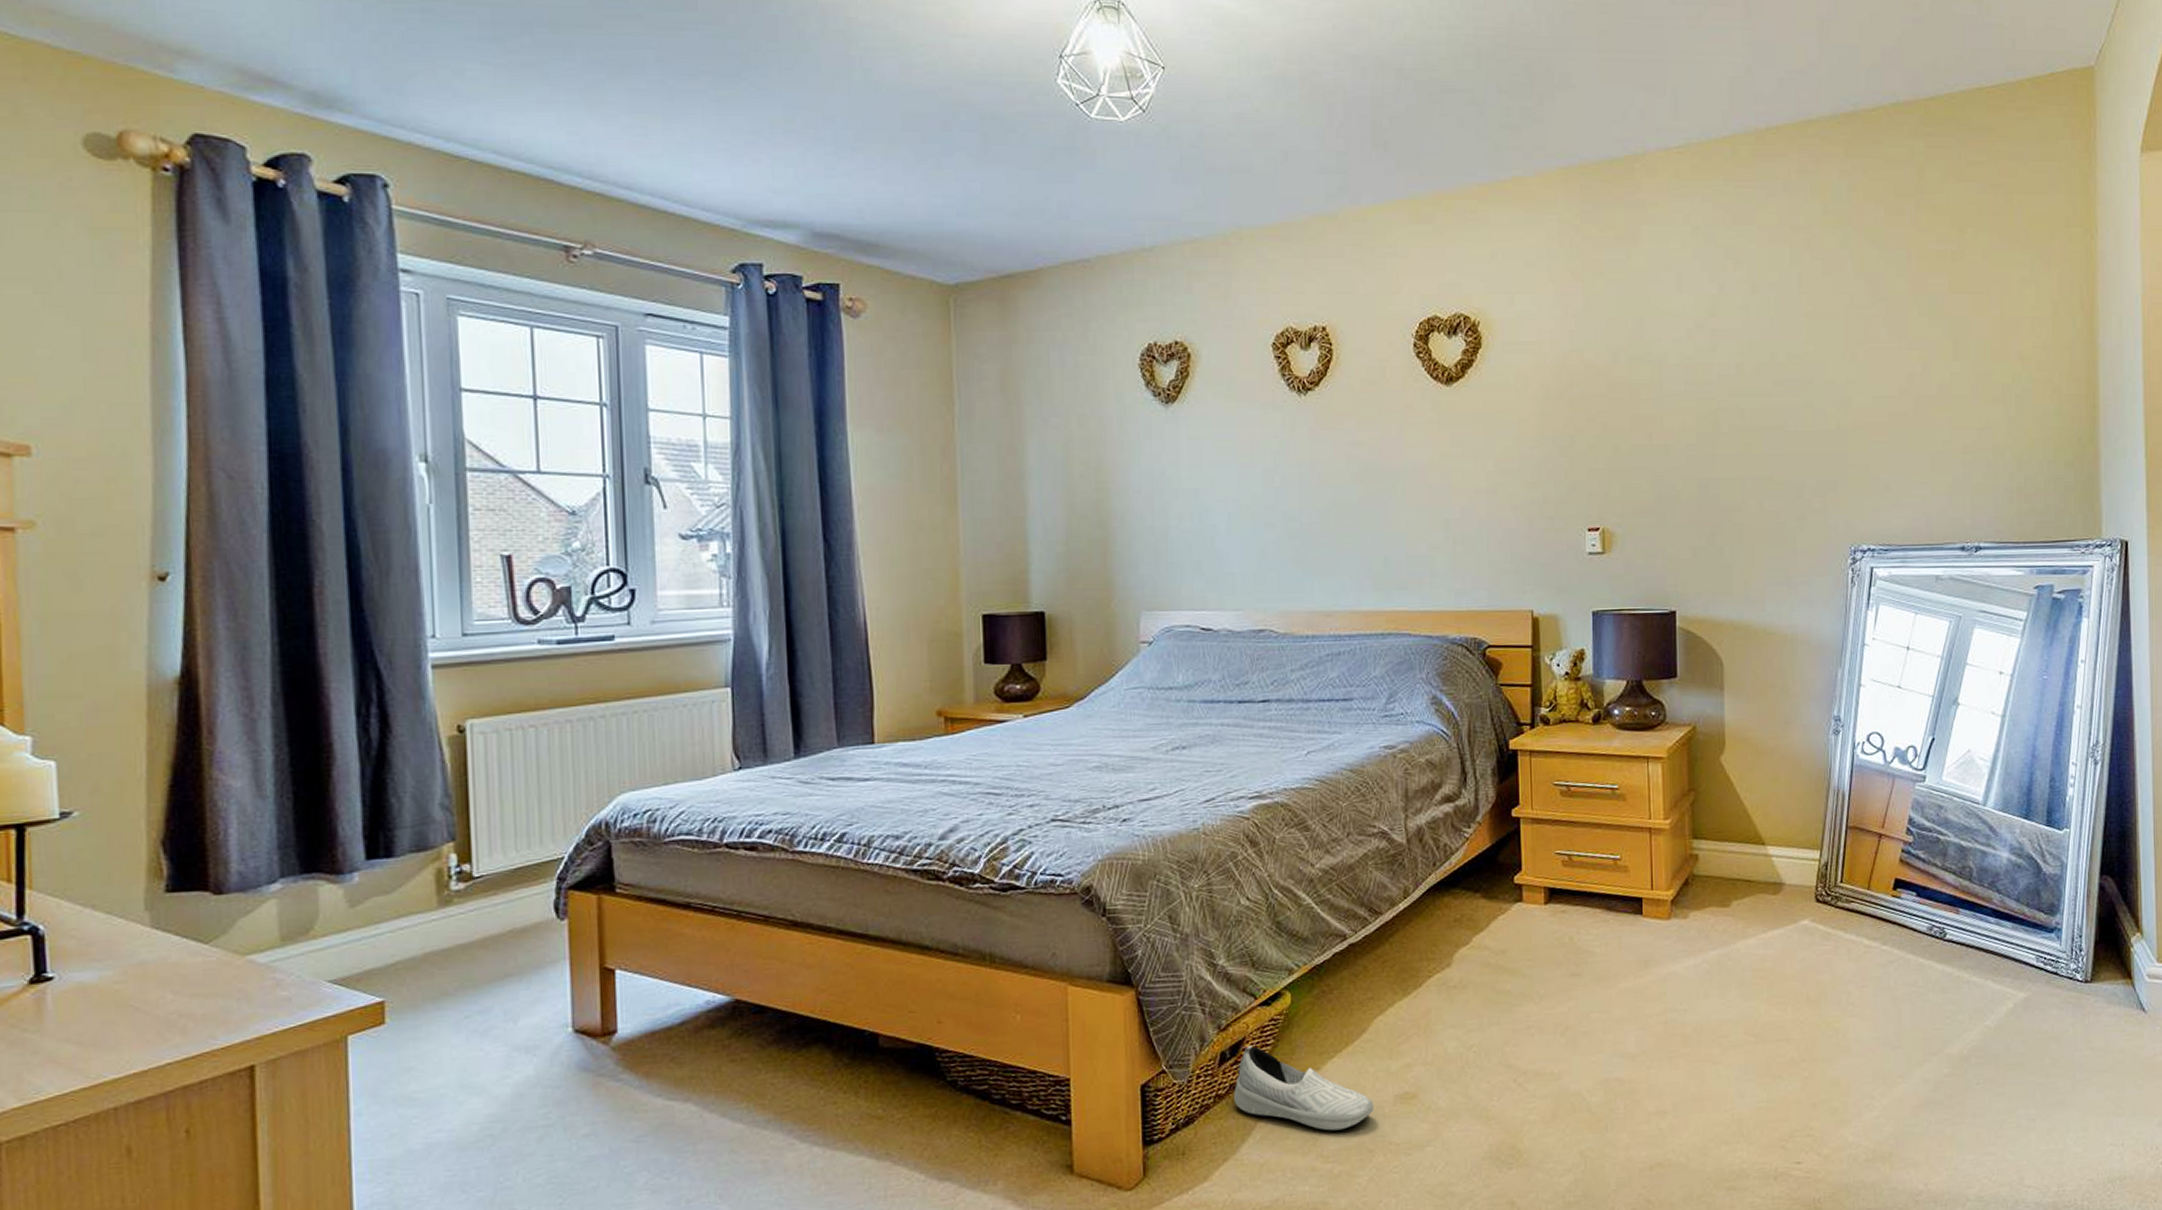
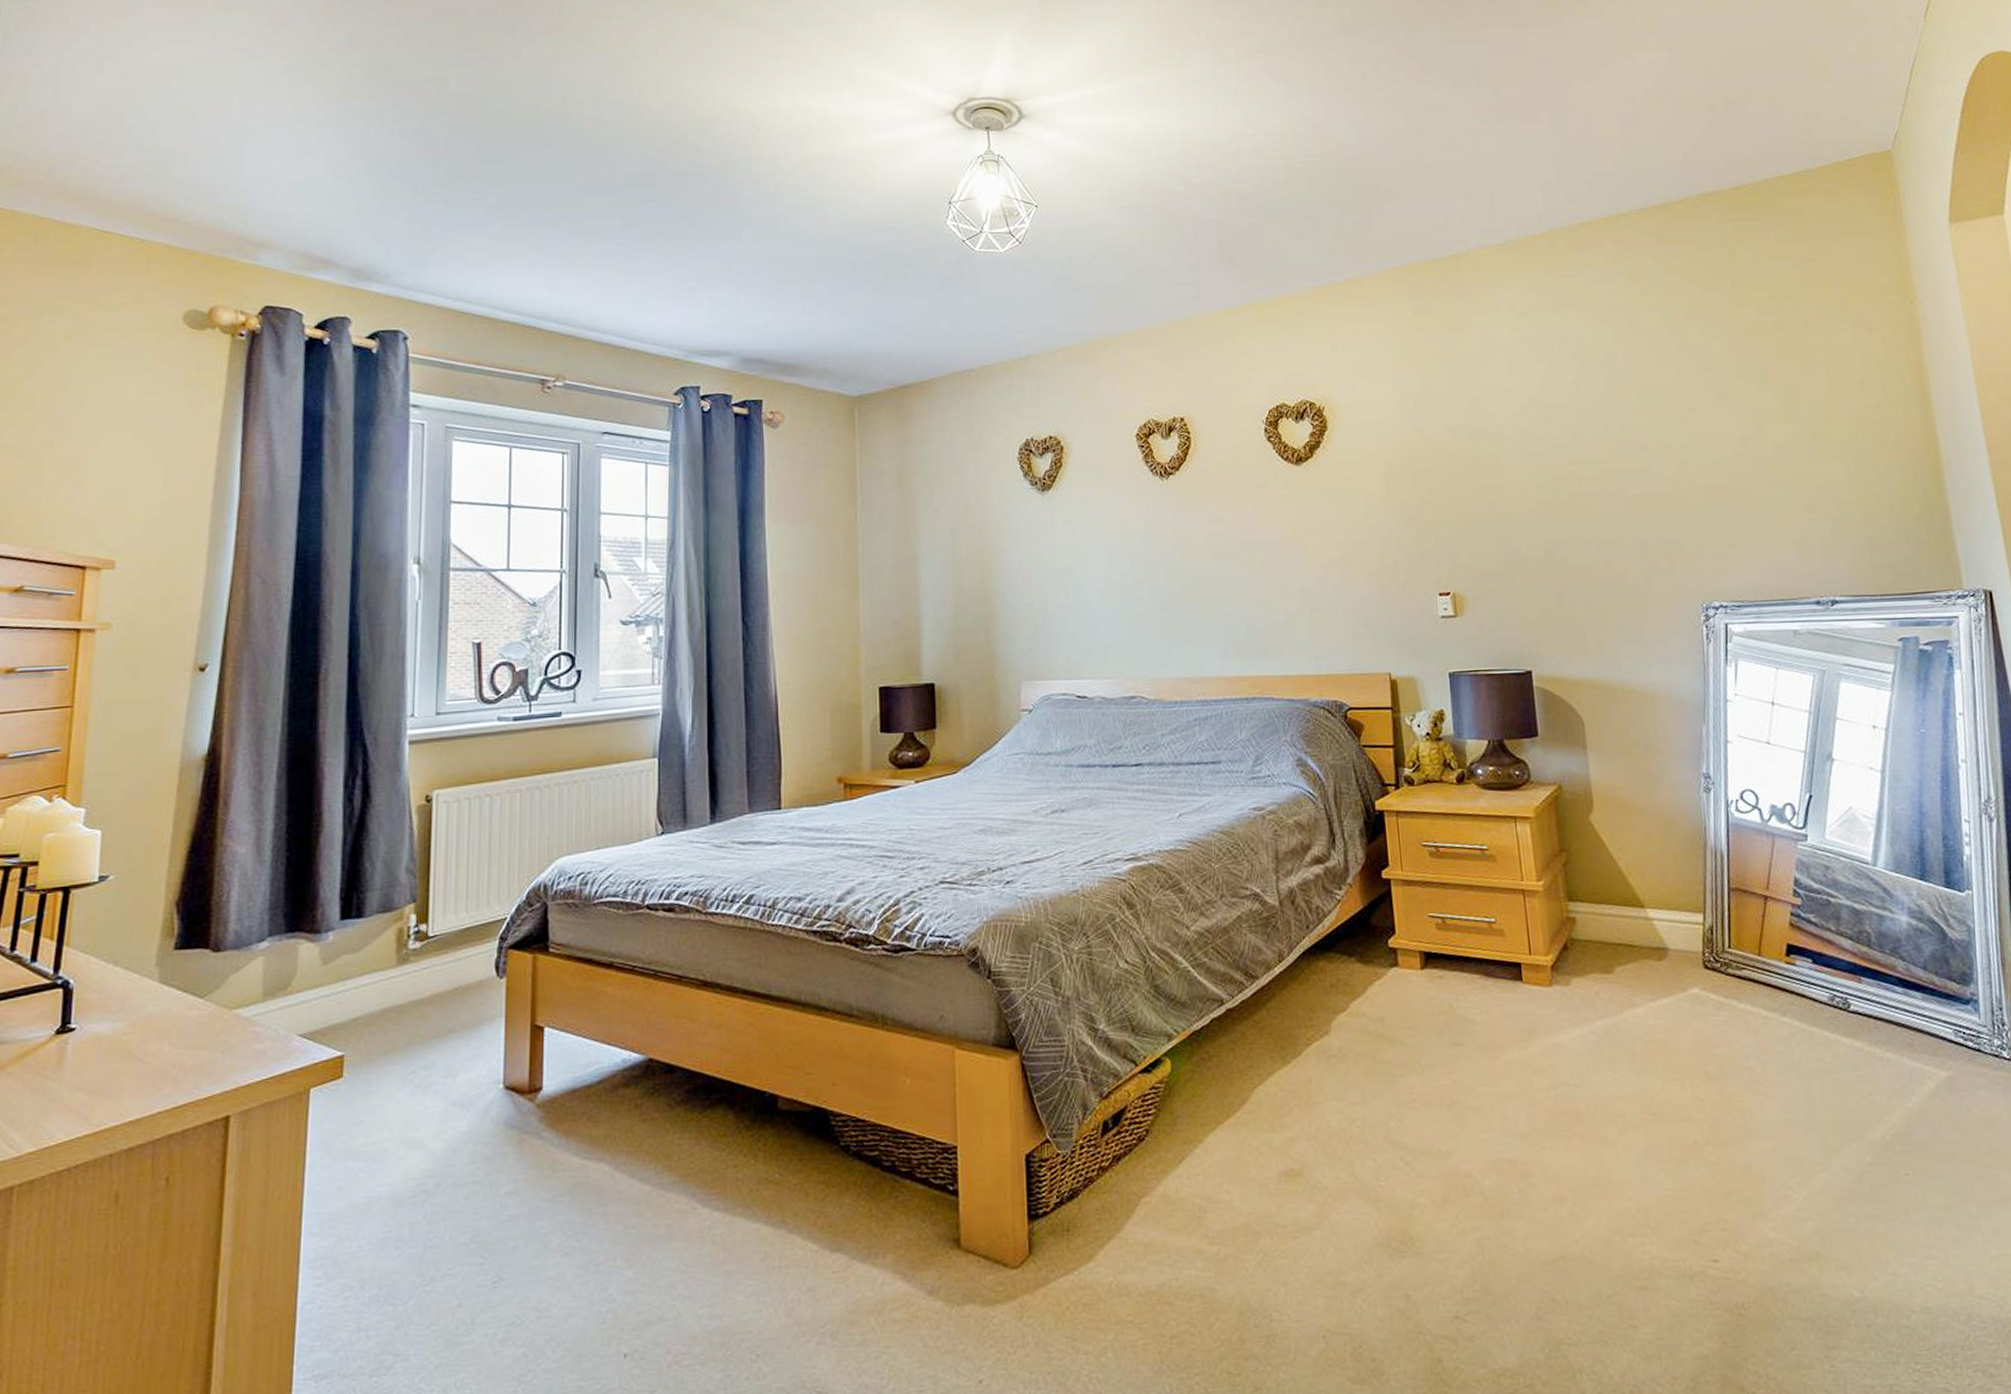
shoe: present [1234,1045,1374,1131] -> none [1117,1114,1258,1210]

